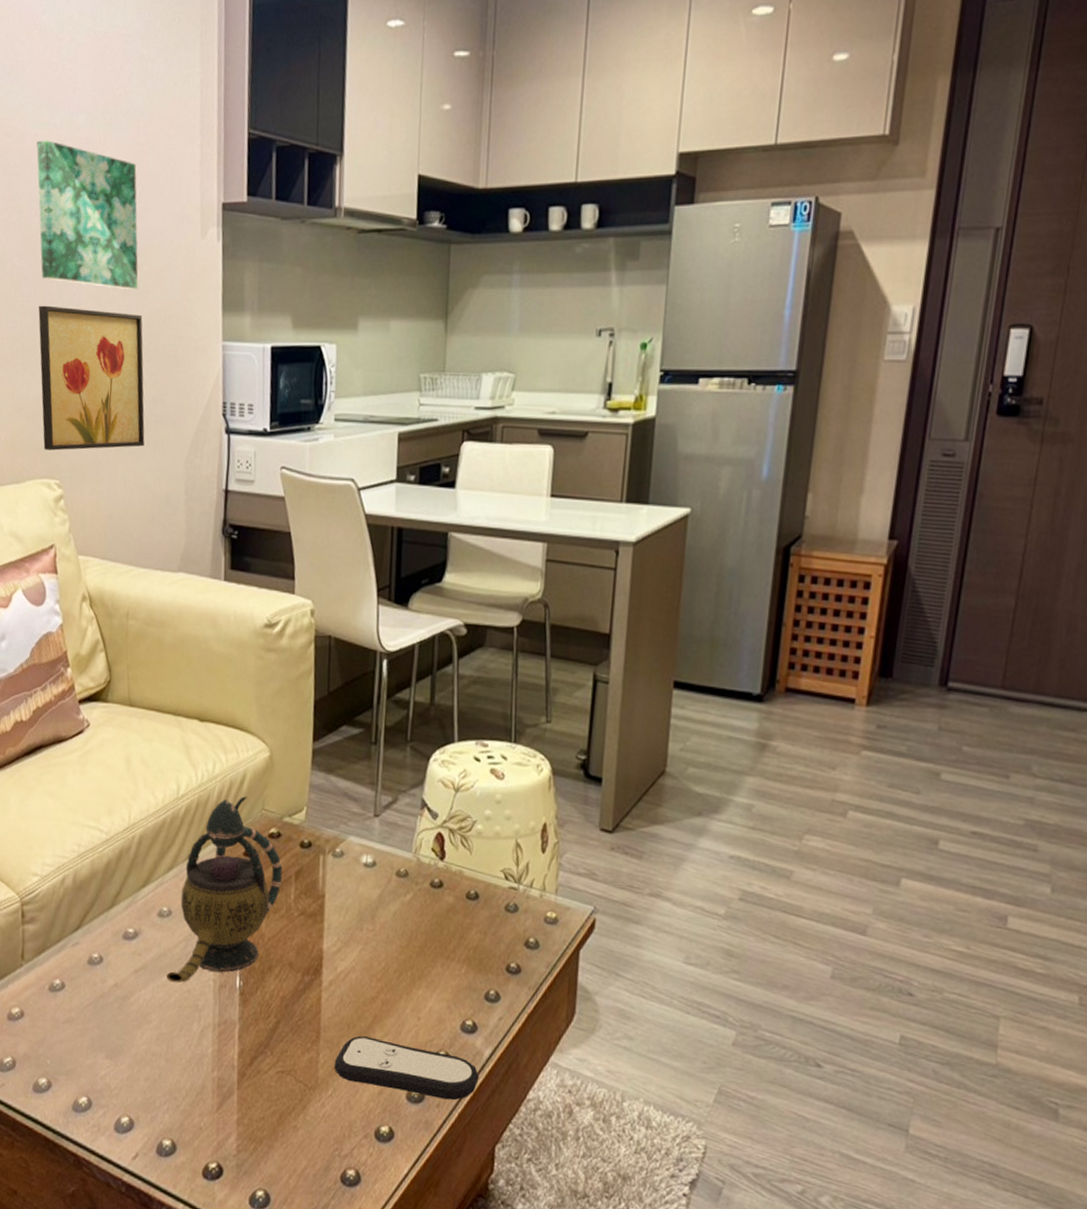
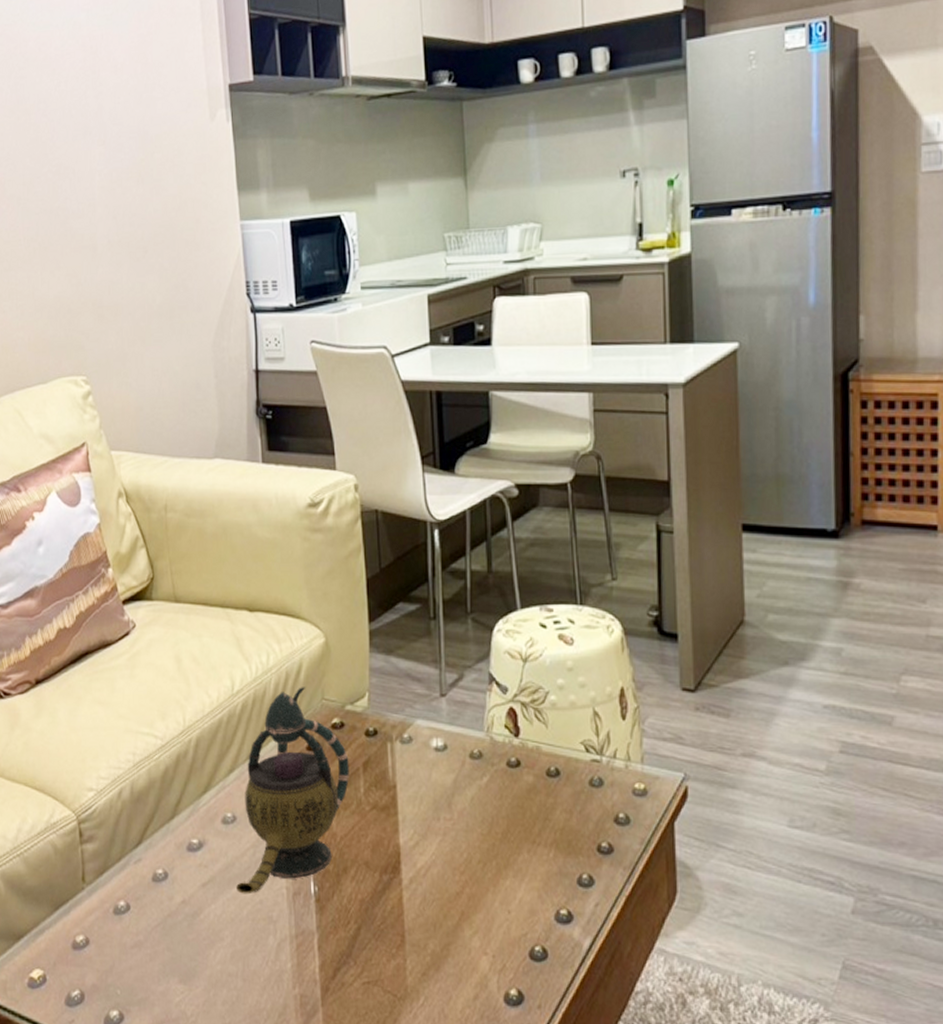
wall art: present [36,140,139,289] -> none [40,41,151,180]
wall art: present [38,305,145,451] -> none [53,202,170,347]
remote control: present [334,1035,479,1101] -> none [423,936,580,1000]

